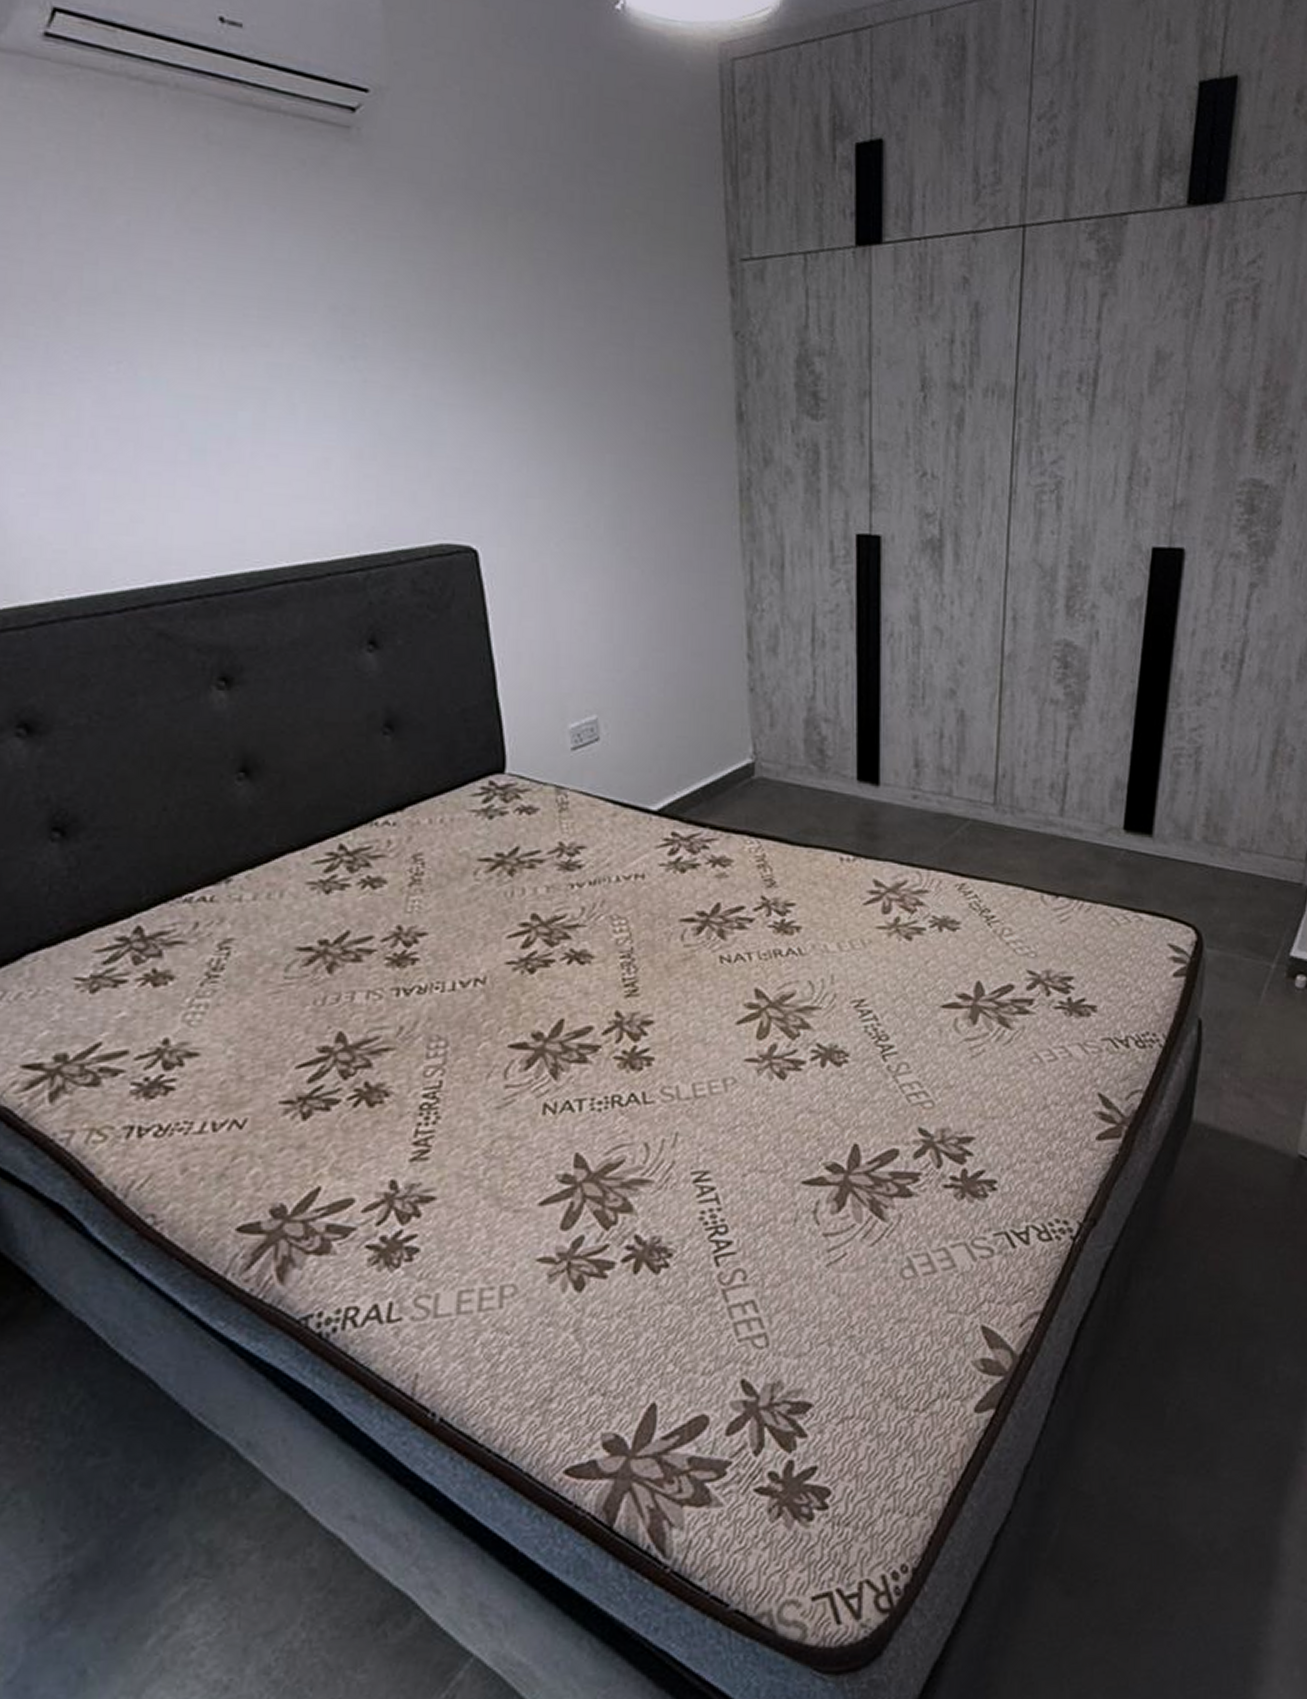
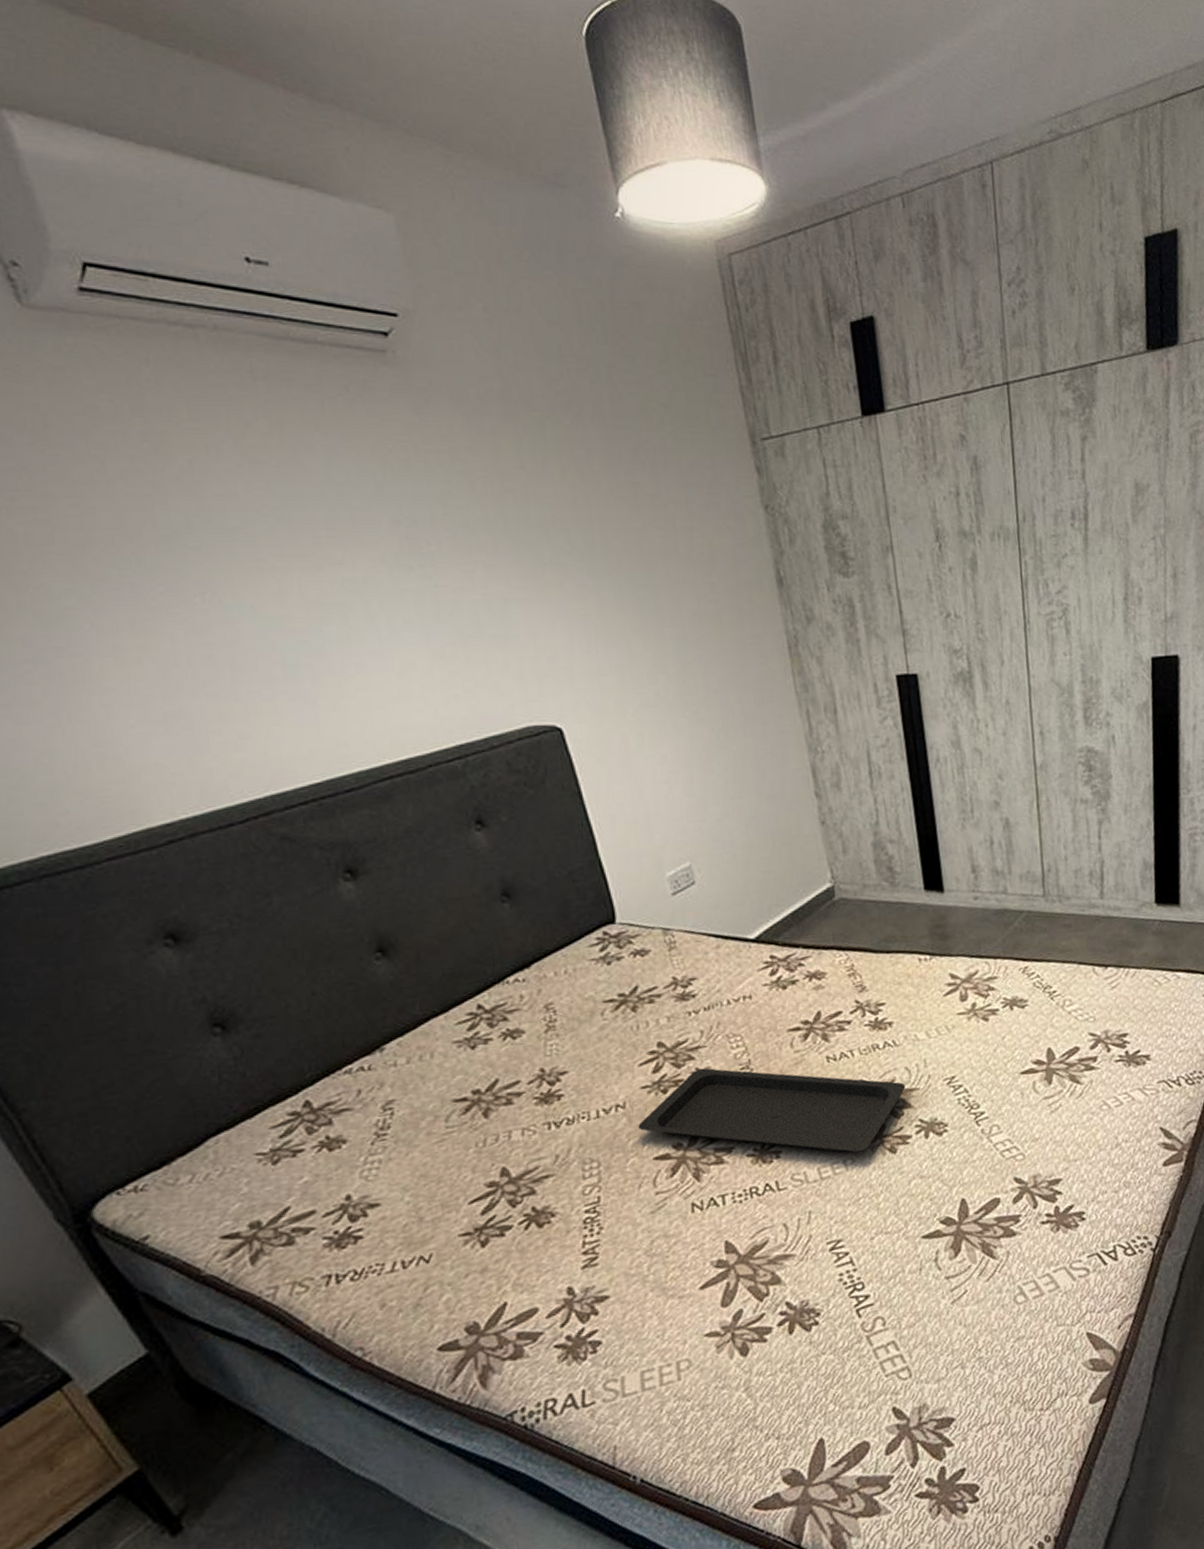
serving tray: none [497,950,806,1072] -> present [638,1068,906,1153]

